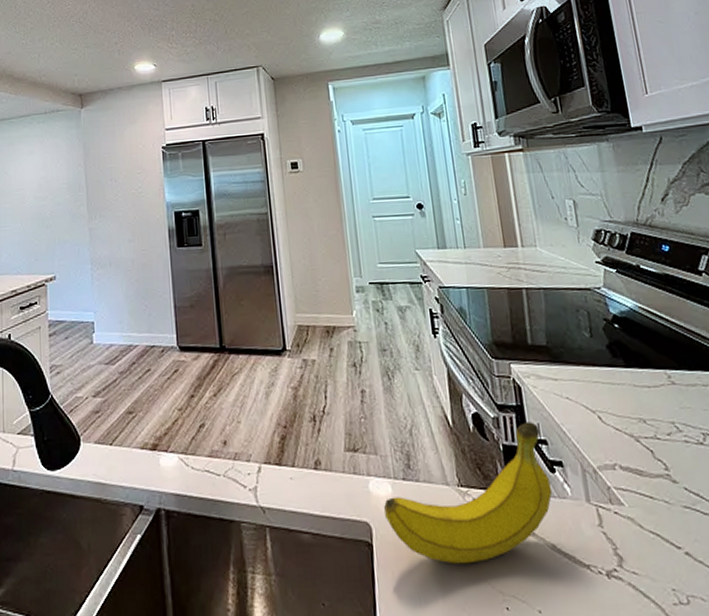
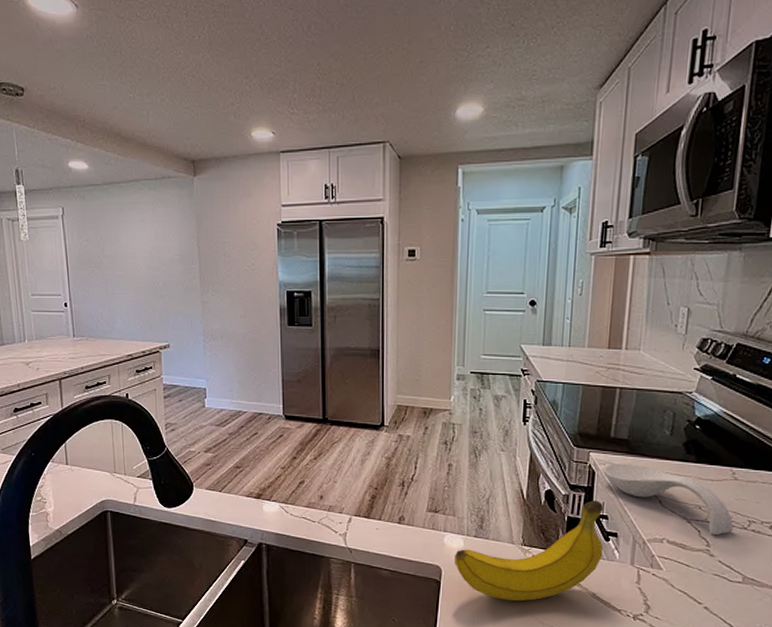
spoon rest: none [527,374,689,456] -> present [601,463,734,536]

